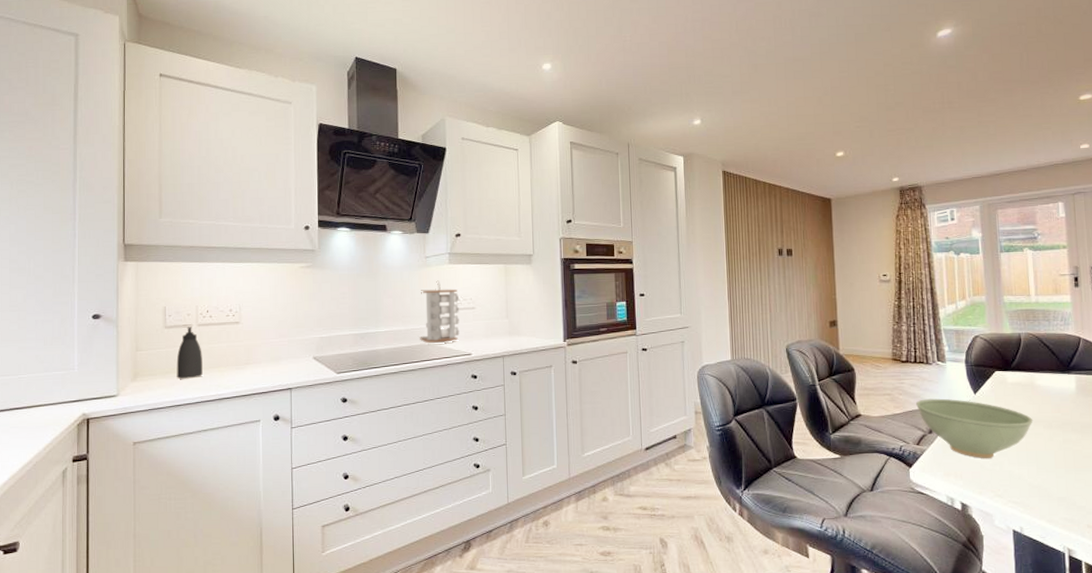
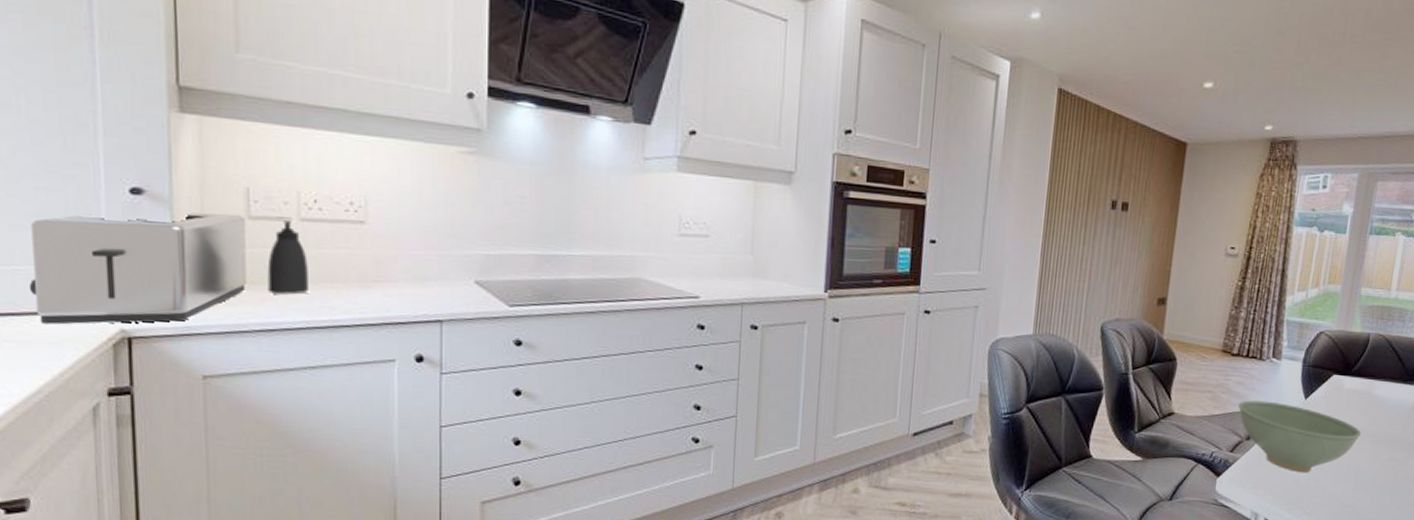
toaster: none [28,325,163,414] -> present [28,212,247,325]
spice rack: present [419,280,460,343] -> none [628,193,688,279]

